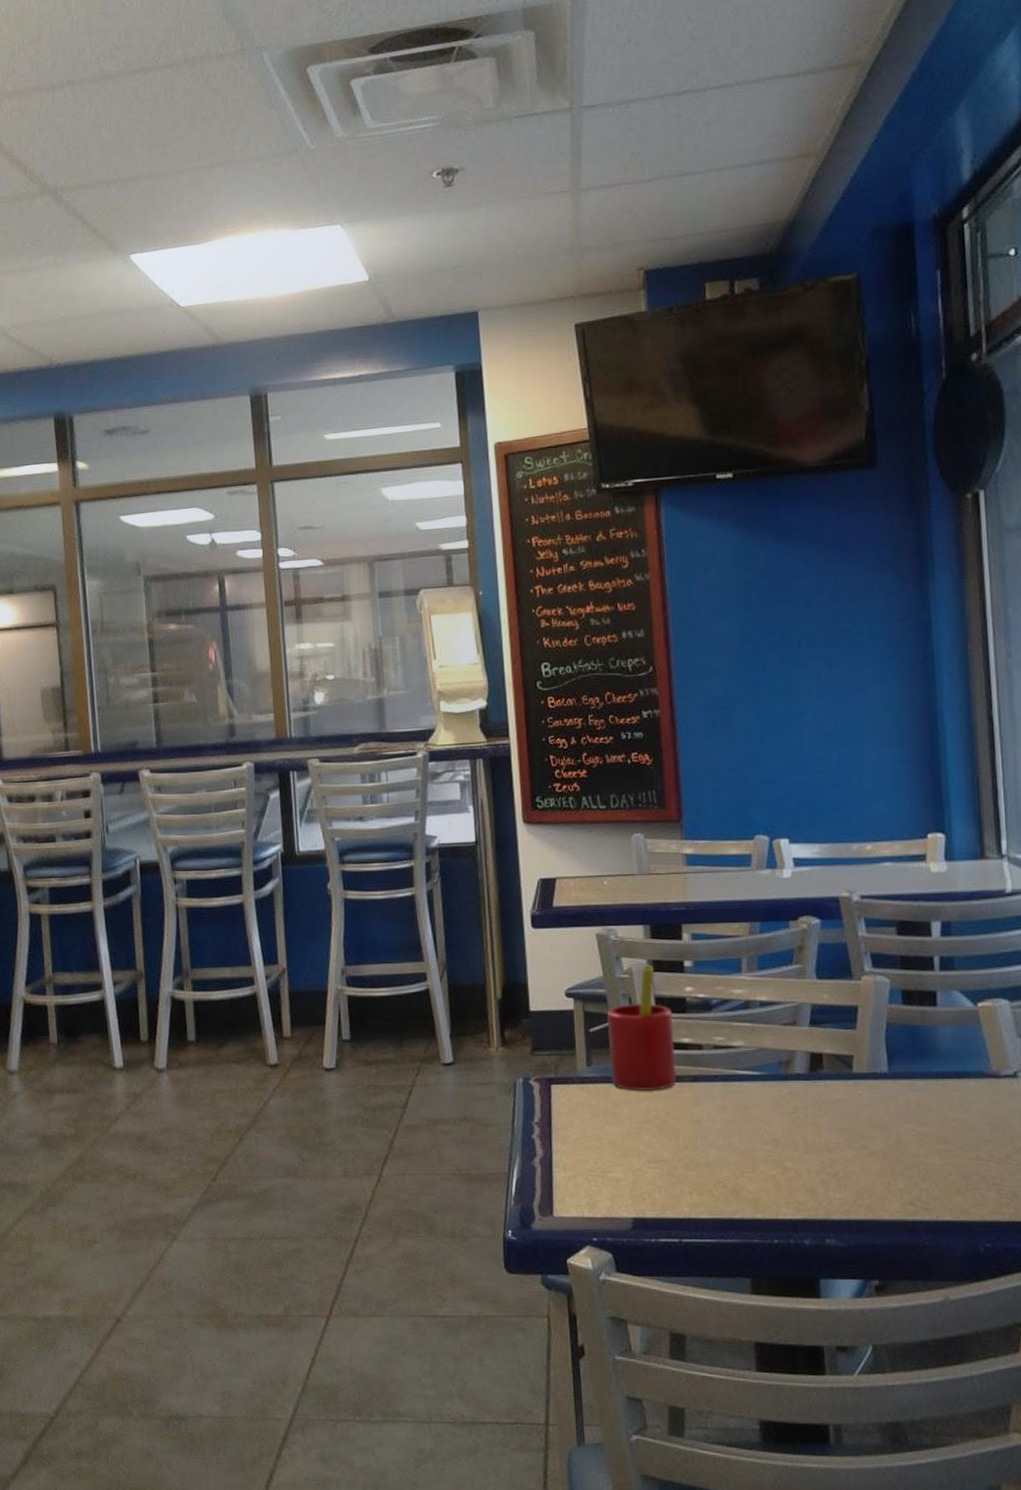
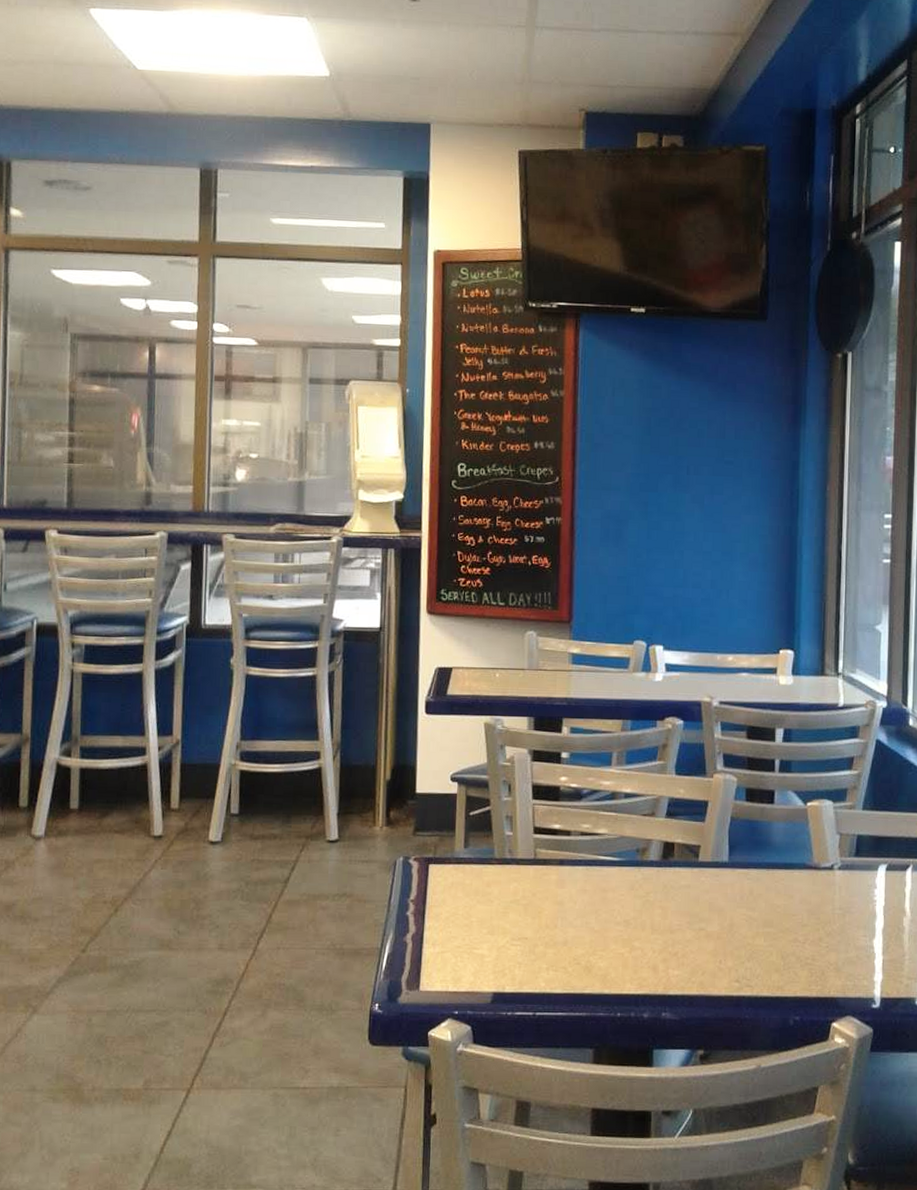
straw: present [606,964,677,1092] -> none [485,754,547,873]

